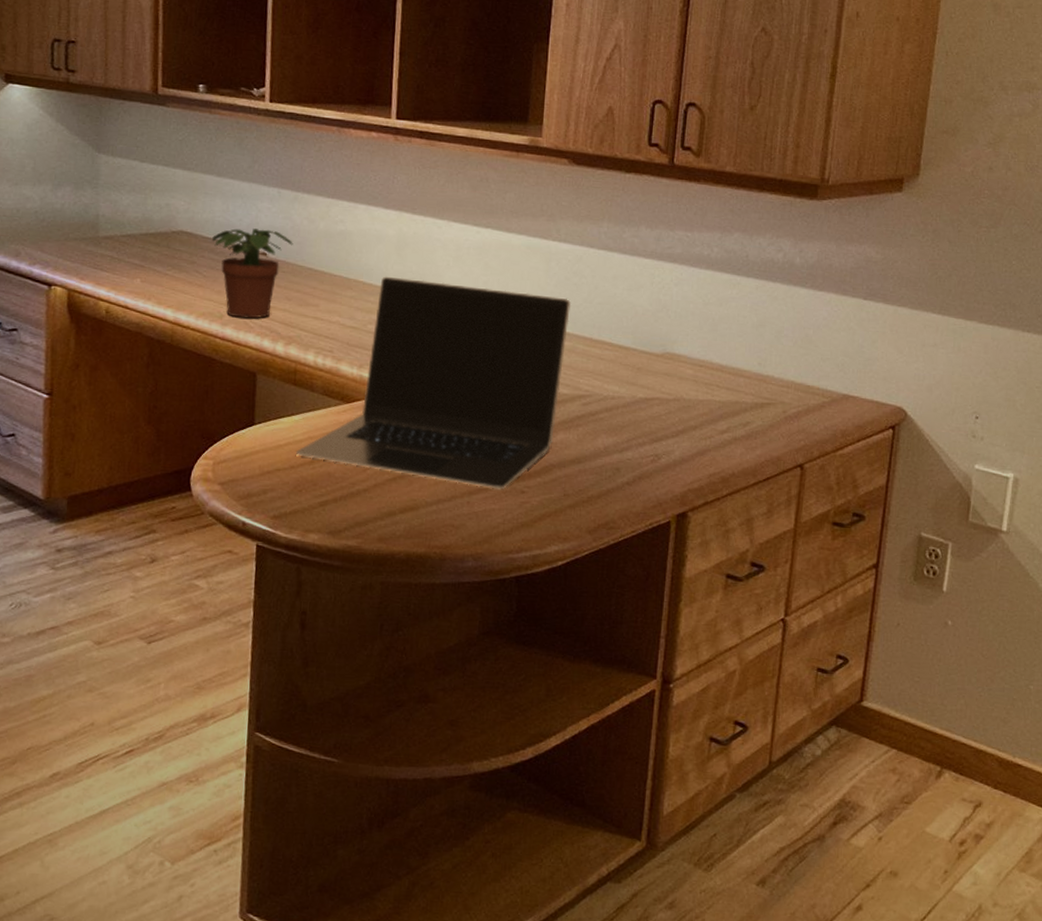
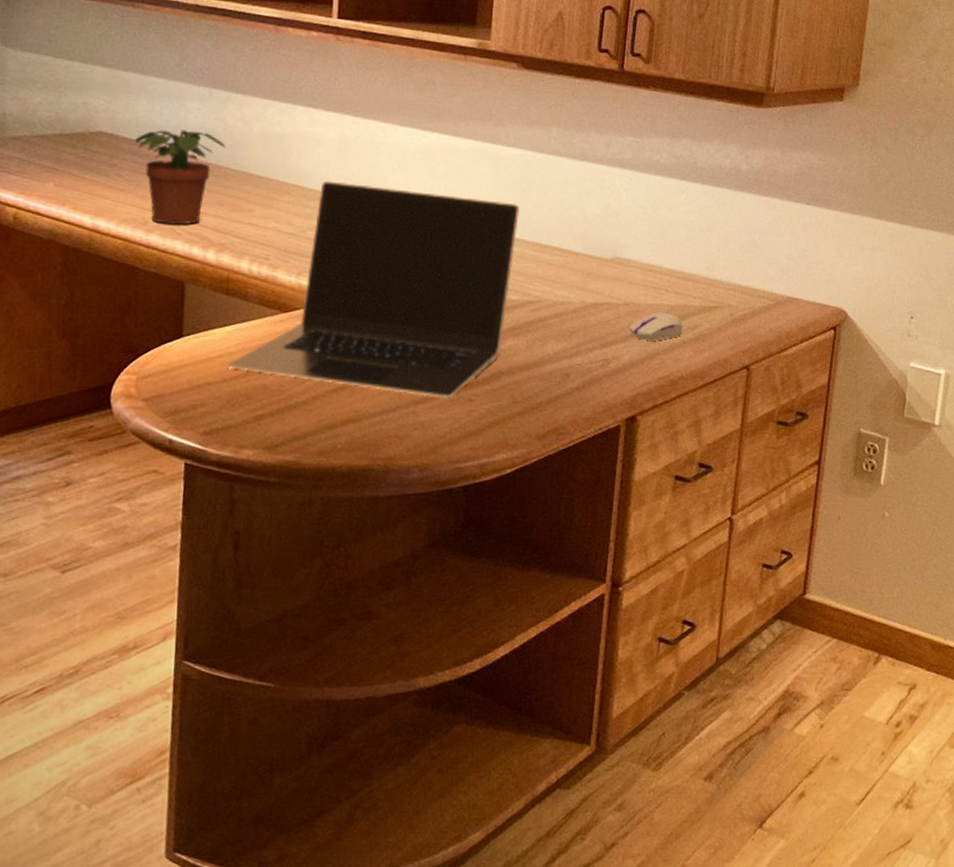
computer mouse: none [679,408,735,437] -> present [628,312,684,341]

